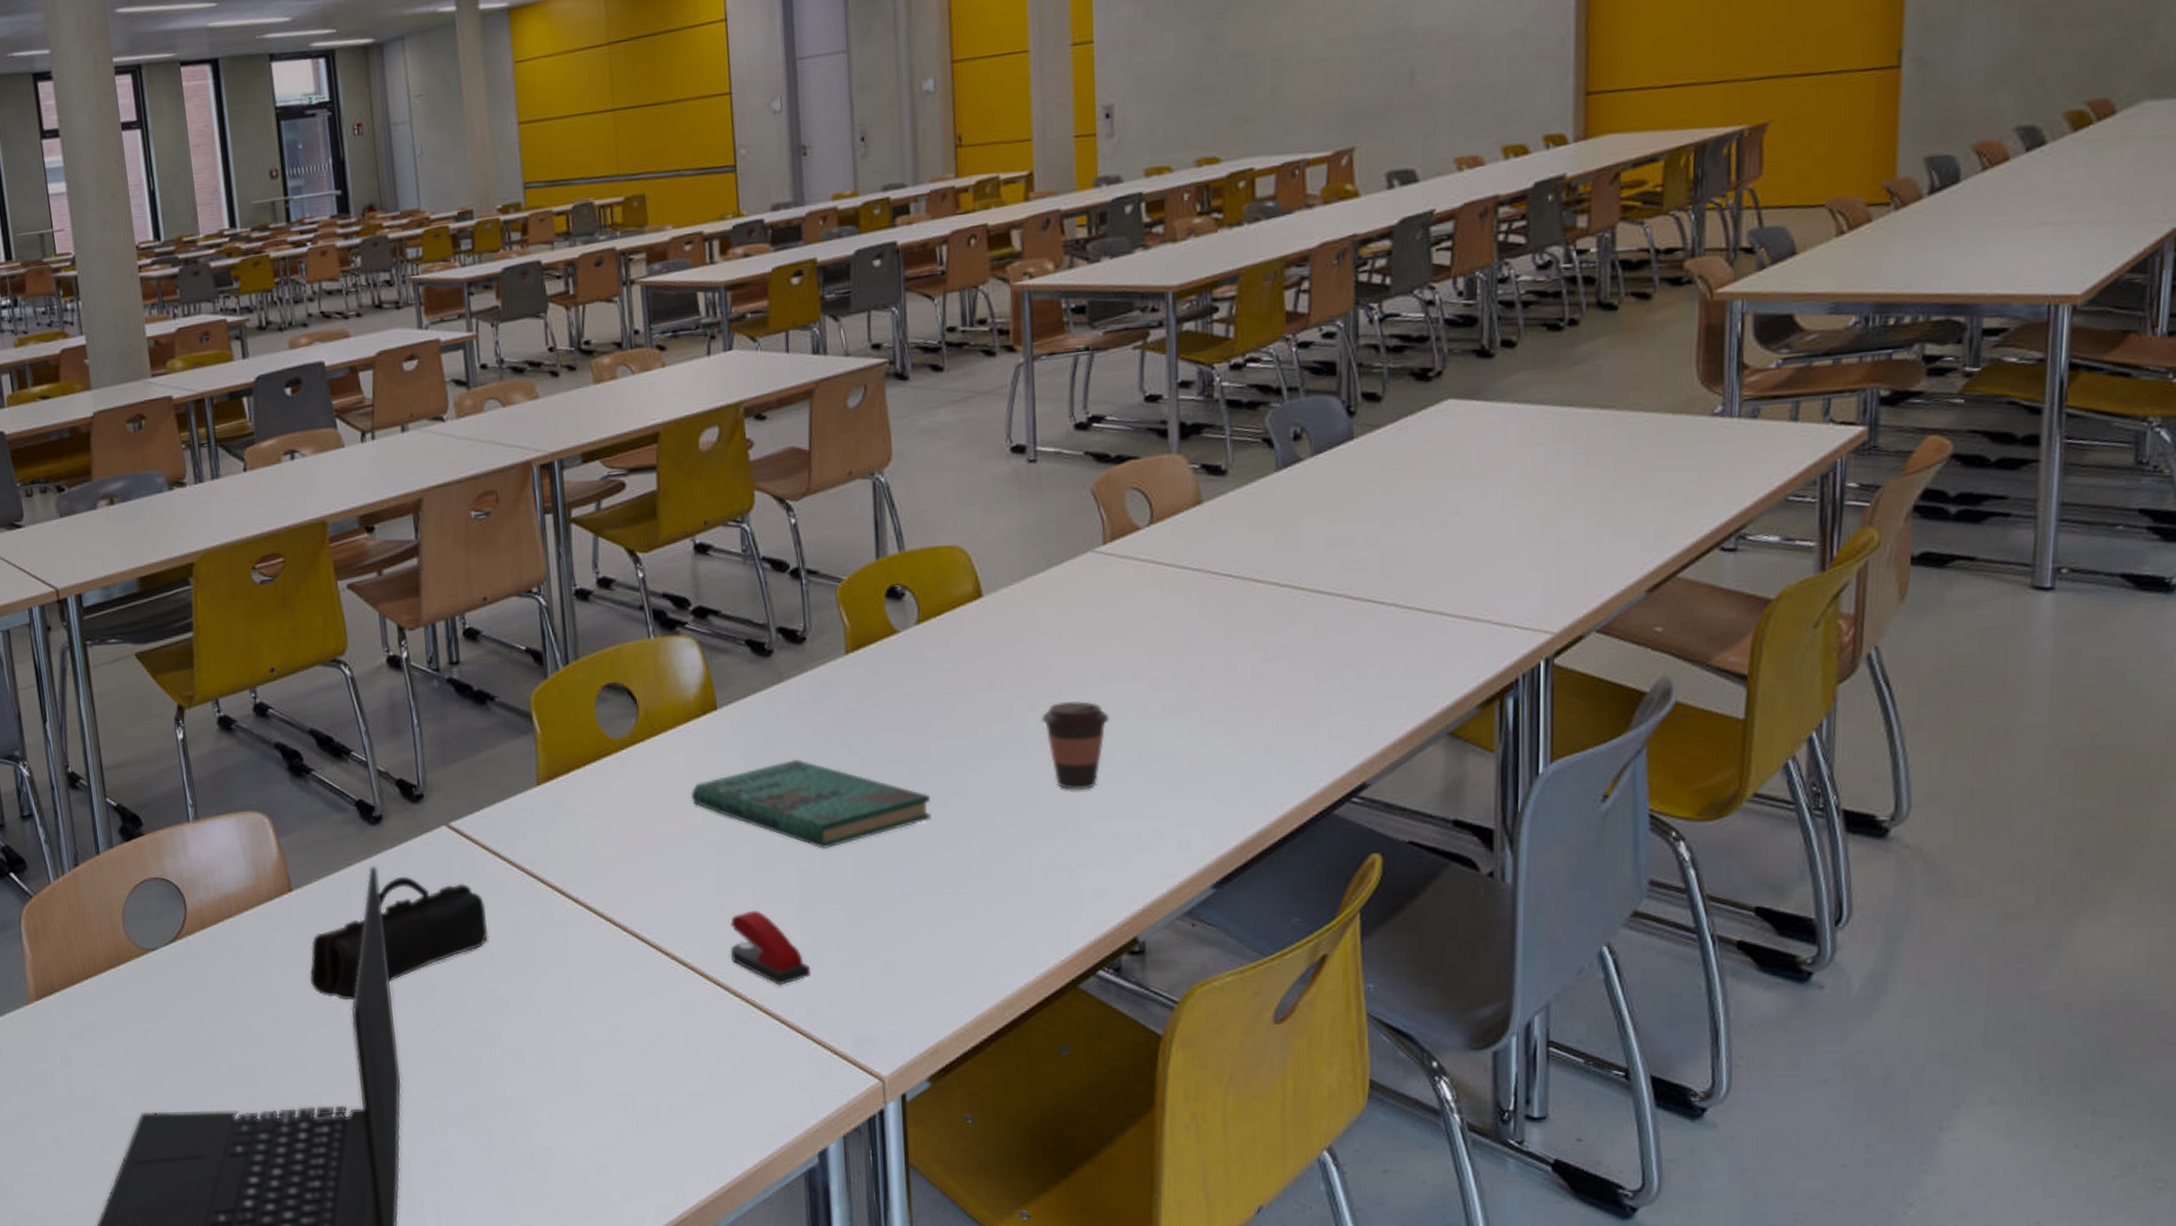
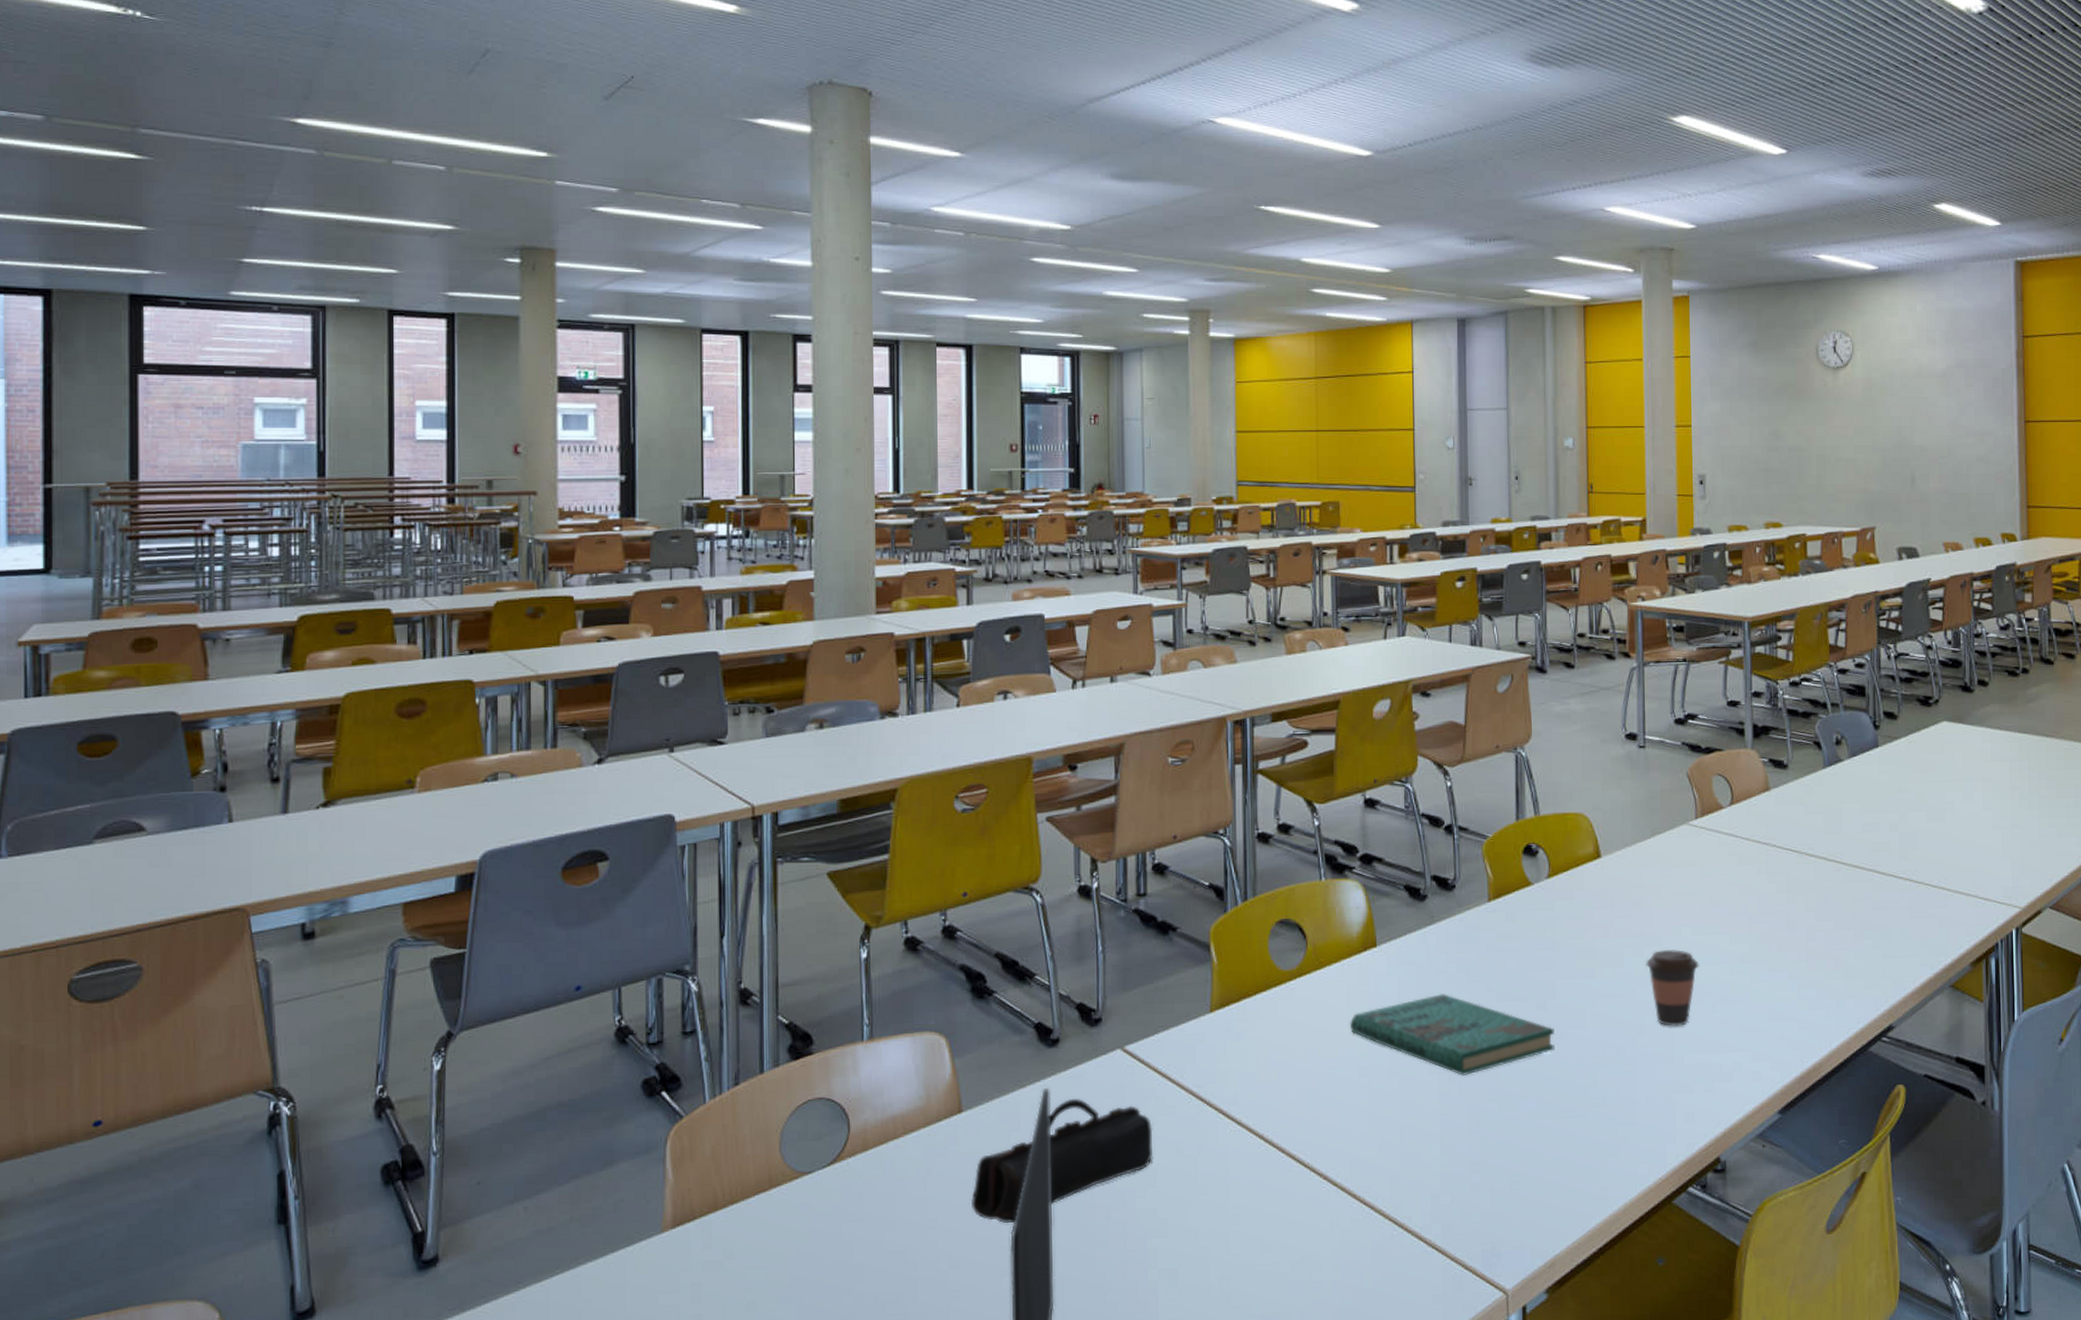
stapler: present [730,910,810,986] -> none [1378,1132,1447,1204]

